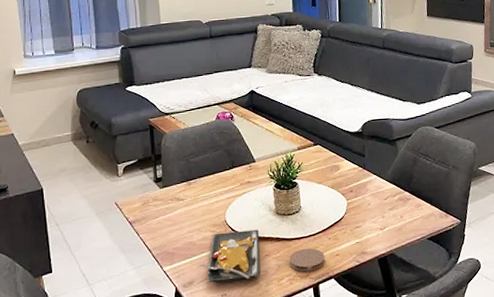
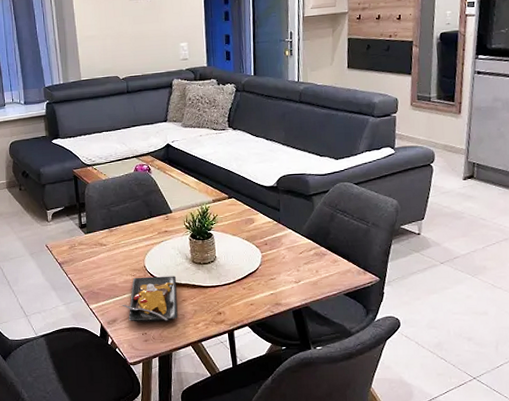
coaster: present [289,248,325,272] -> none [205,296,240,319]

